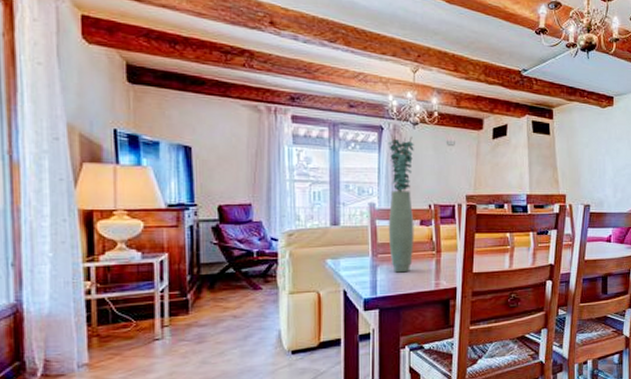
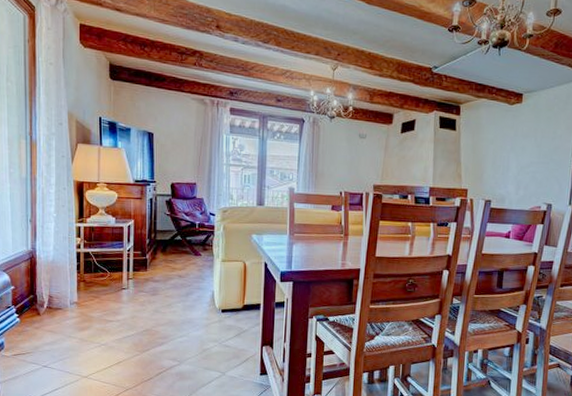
vase: present [388,134,414,273] -> none [303,126,330,252]

